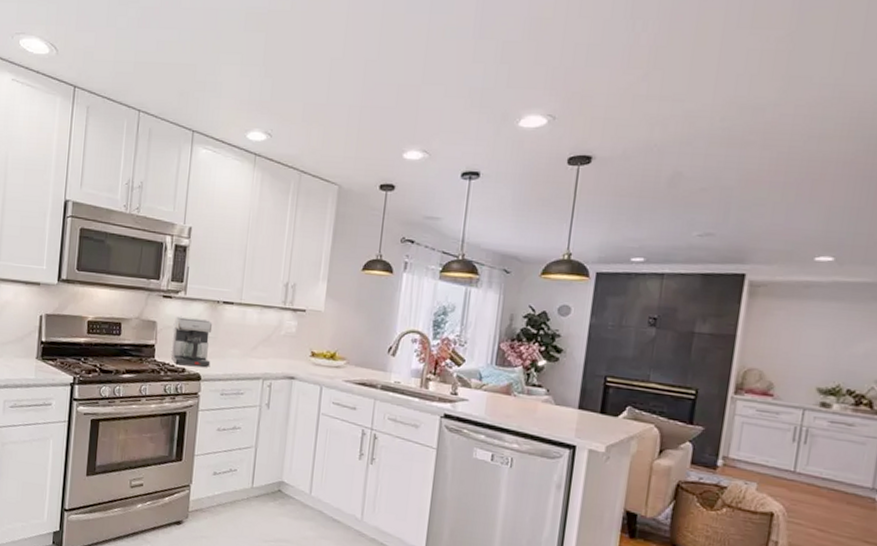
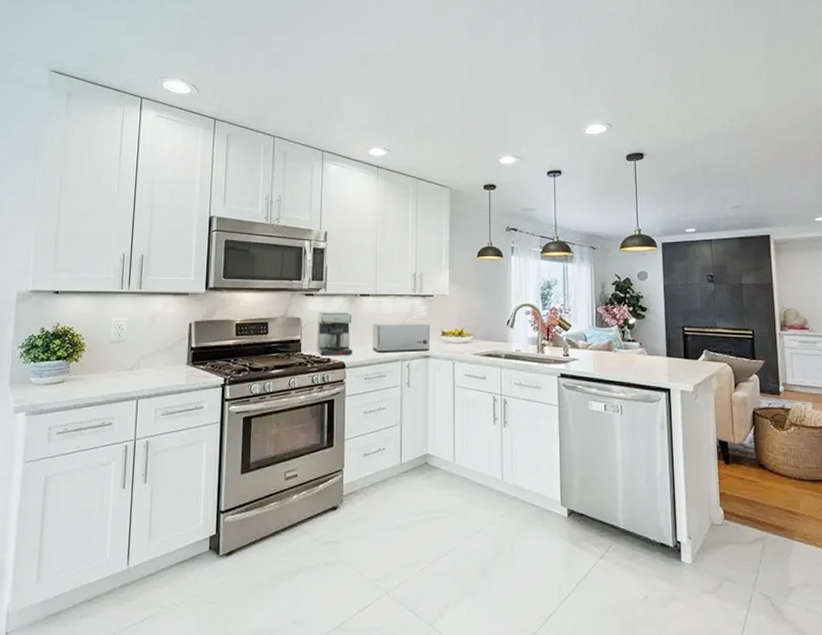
toaster: none [232,335,299,373] -> present [372,322,431,353]

